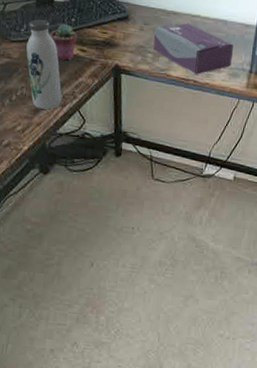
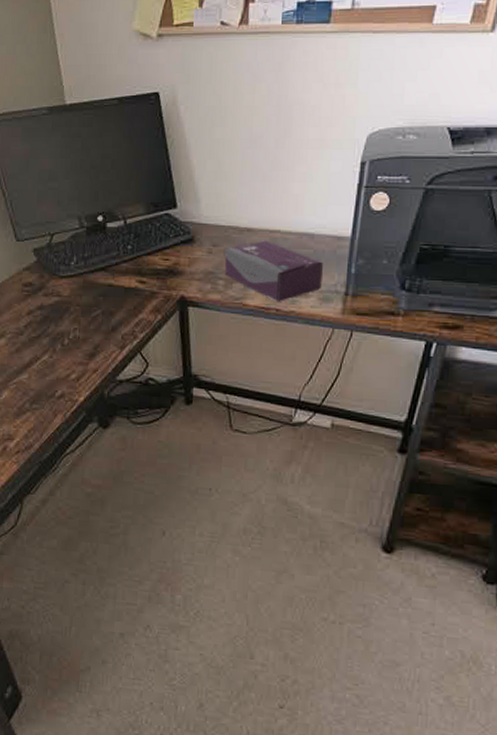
water bottle: present [26,19,62,110] -> none [77,249,120,353]
potted succulent: present [50,24,78,61] -> none [103,252,135,295]

